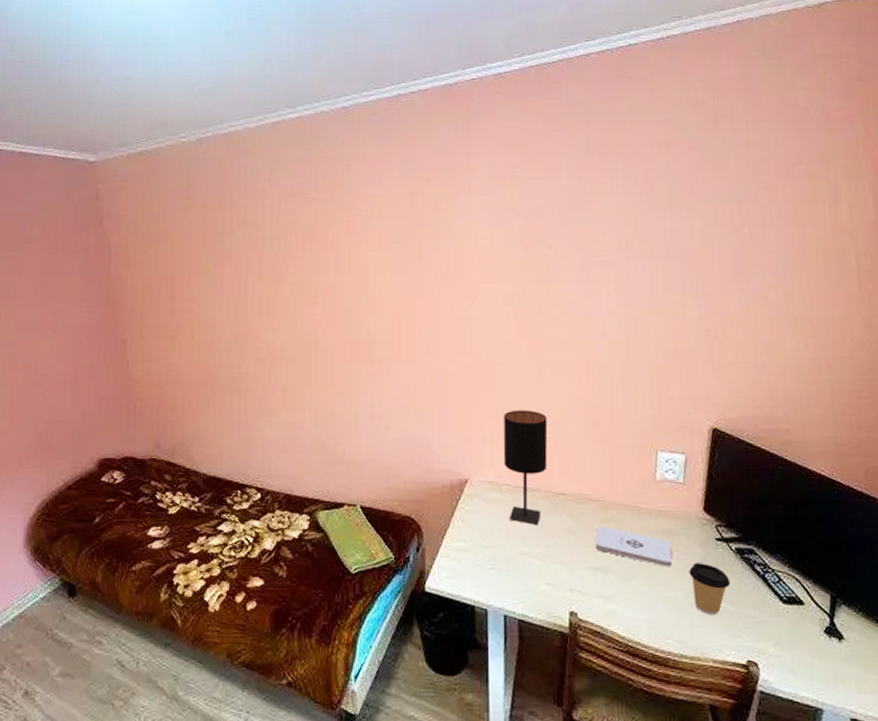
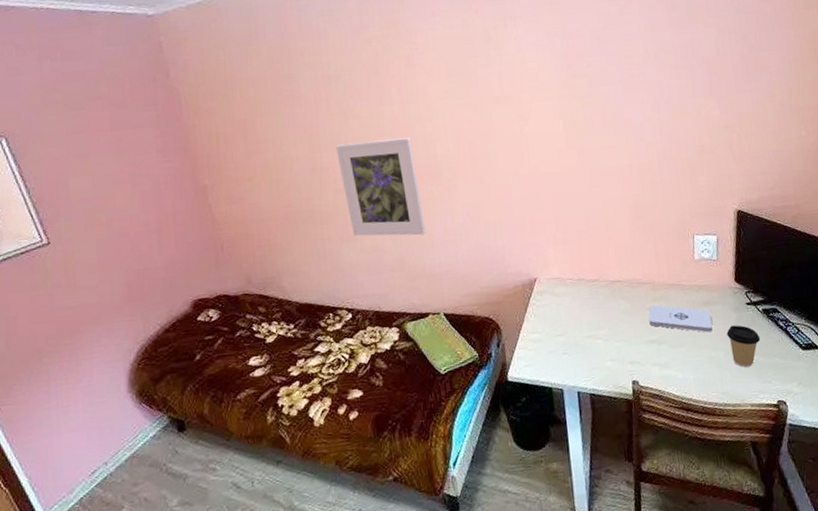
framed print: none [263,310,350,417] -> present [336,137,426,236]
table lamp: present [503,410,548,525] -> none [562,211,604,311]

